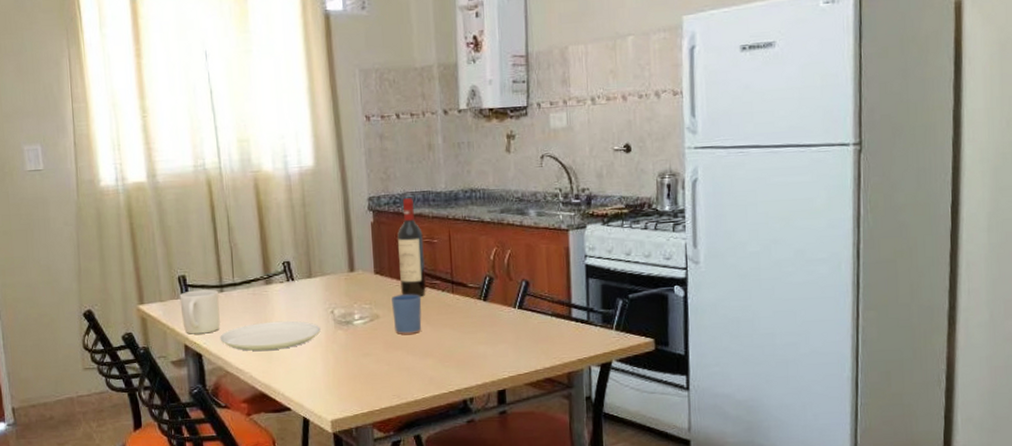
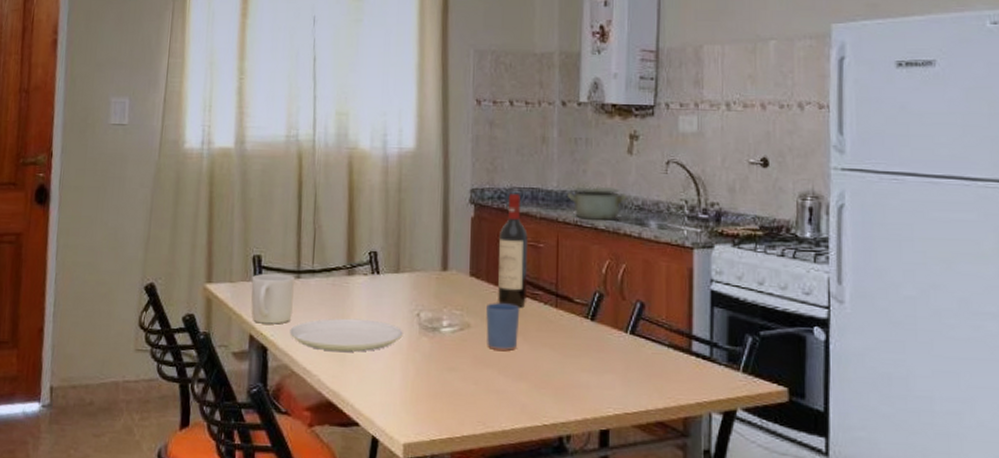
saucepan: none [454,183,508,216] -> present [566,186,627,222]

